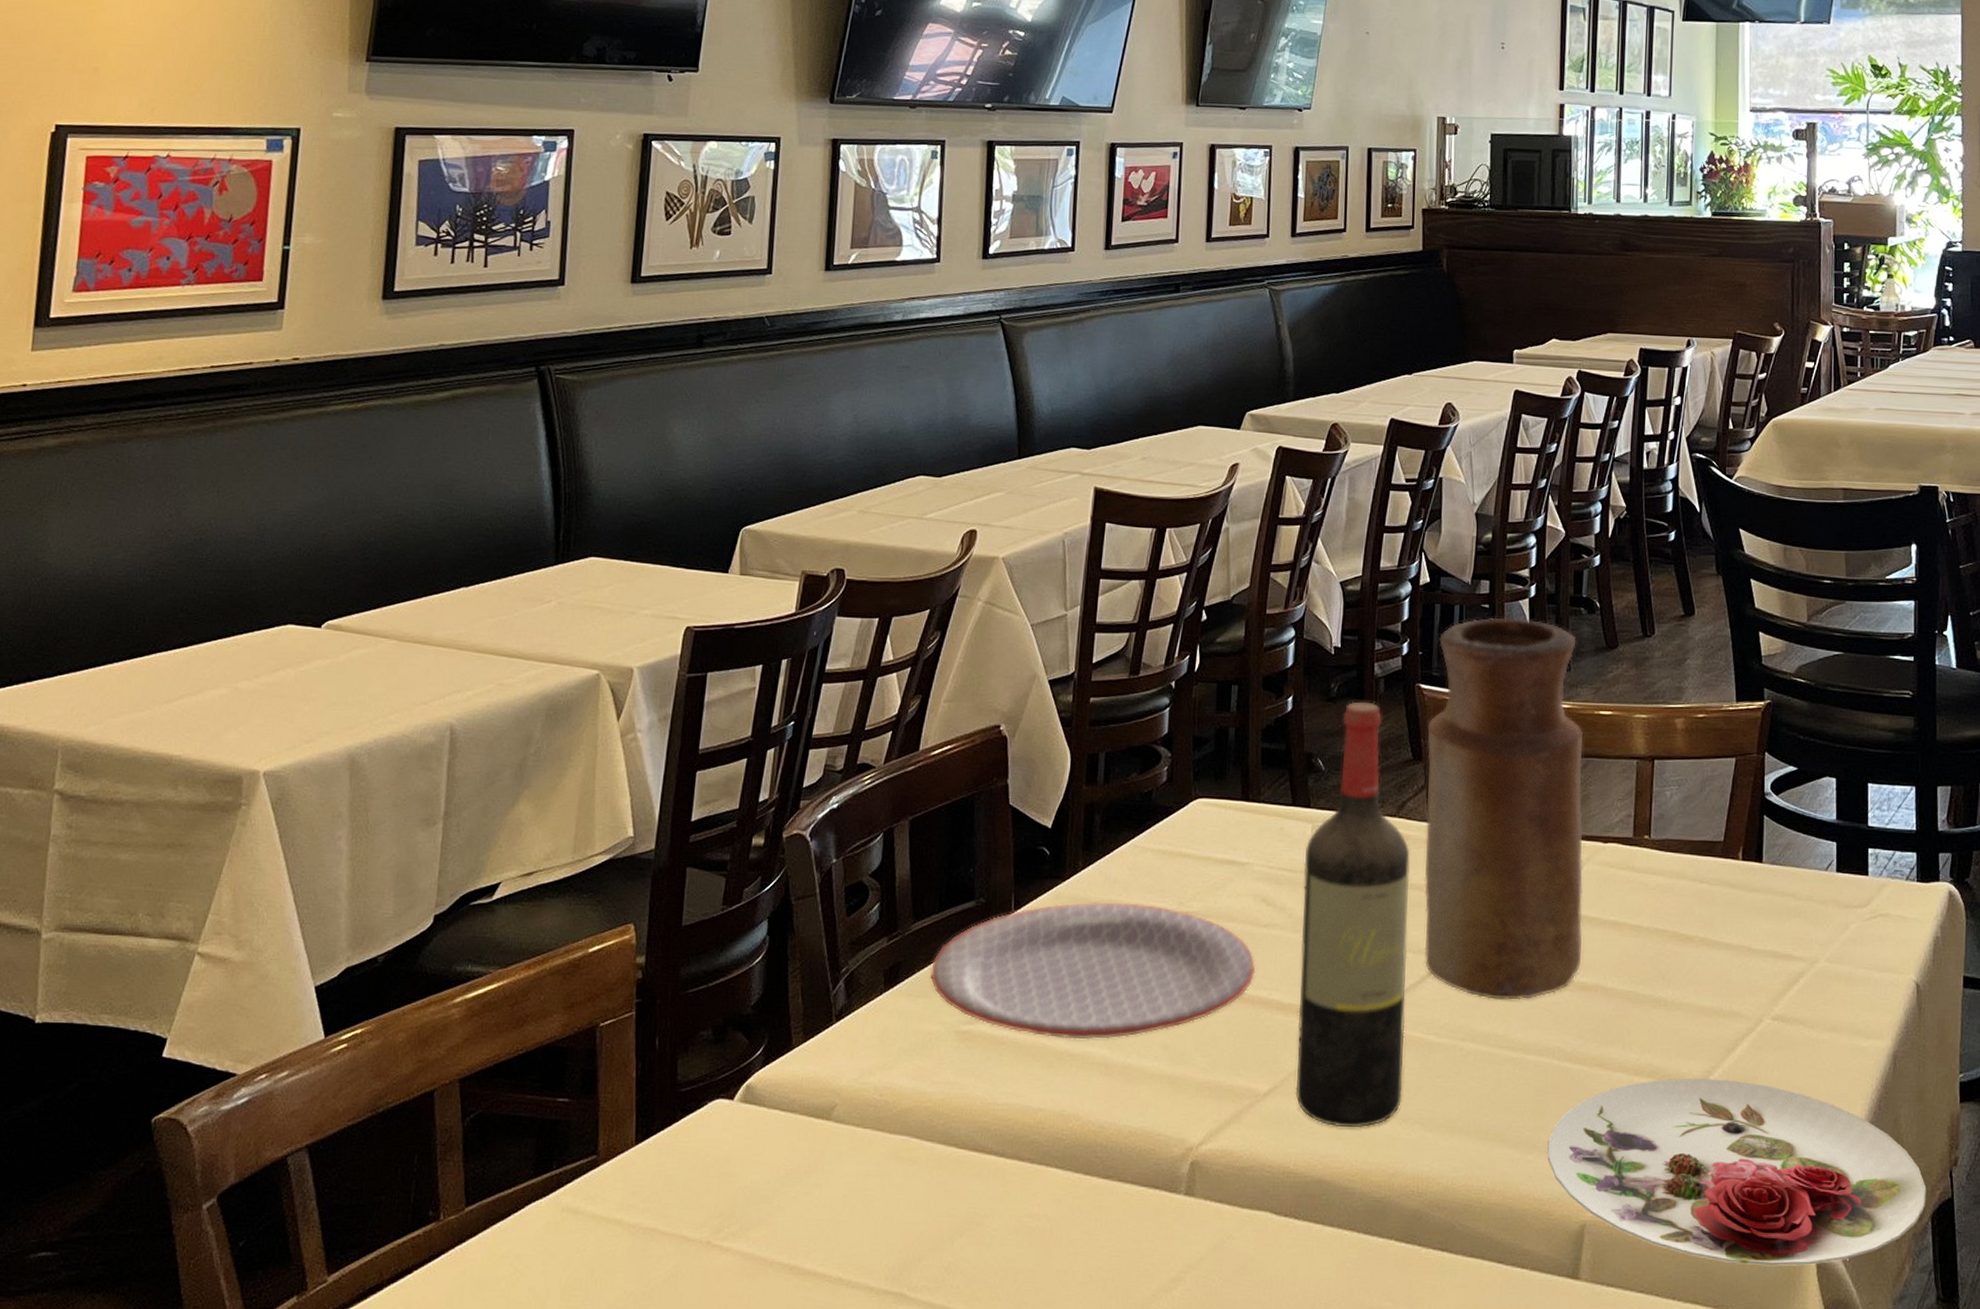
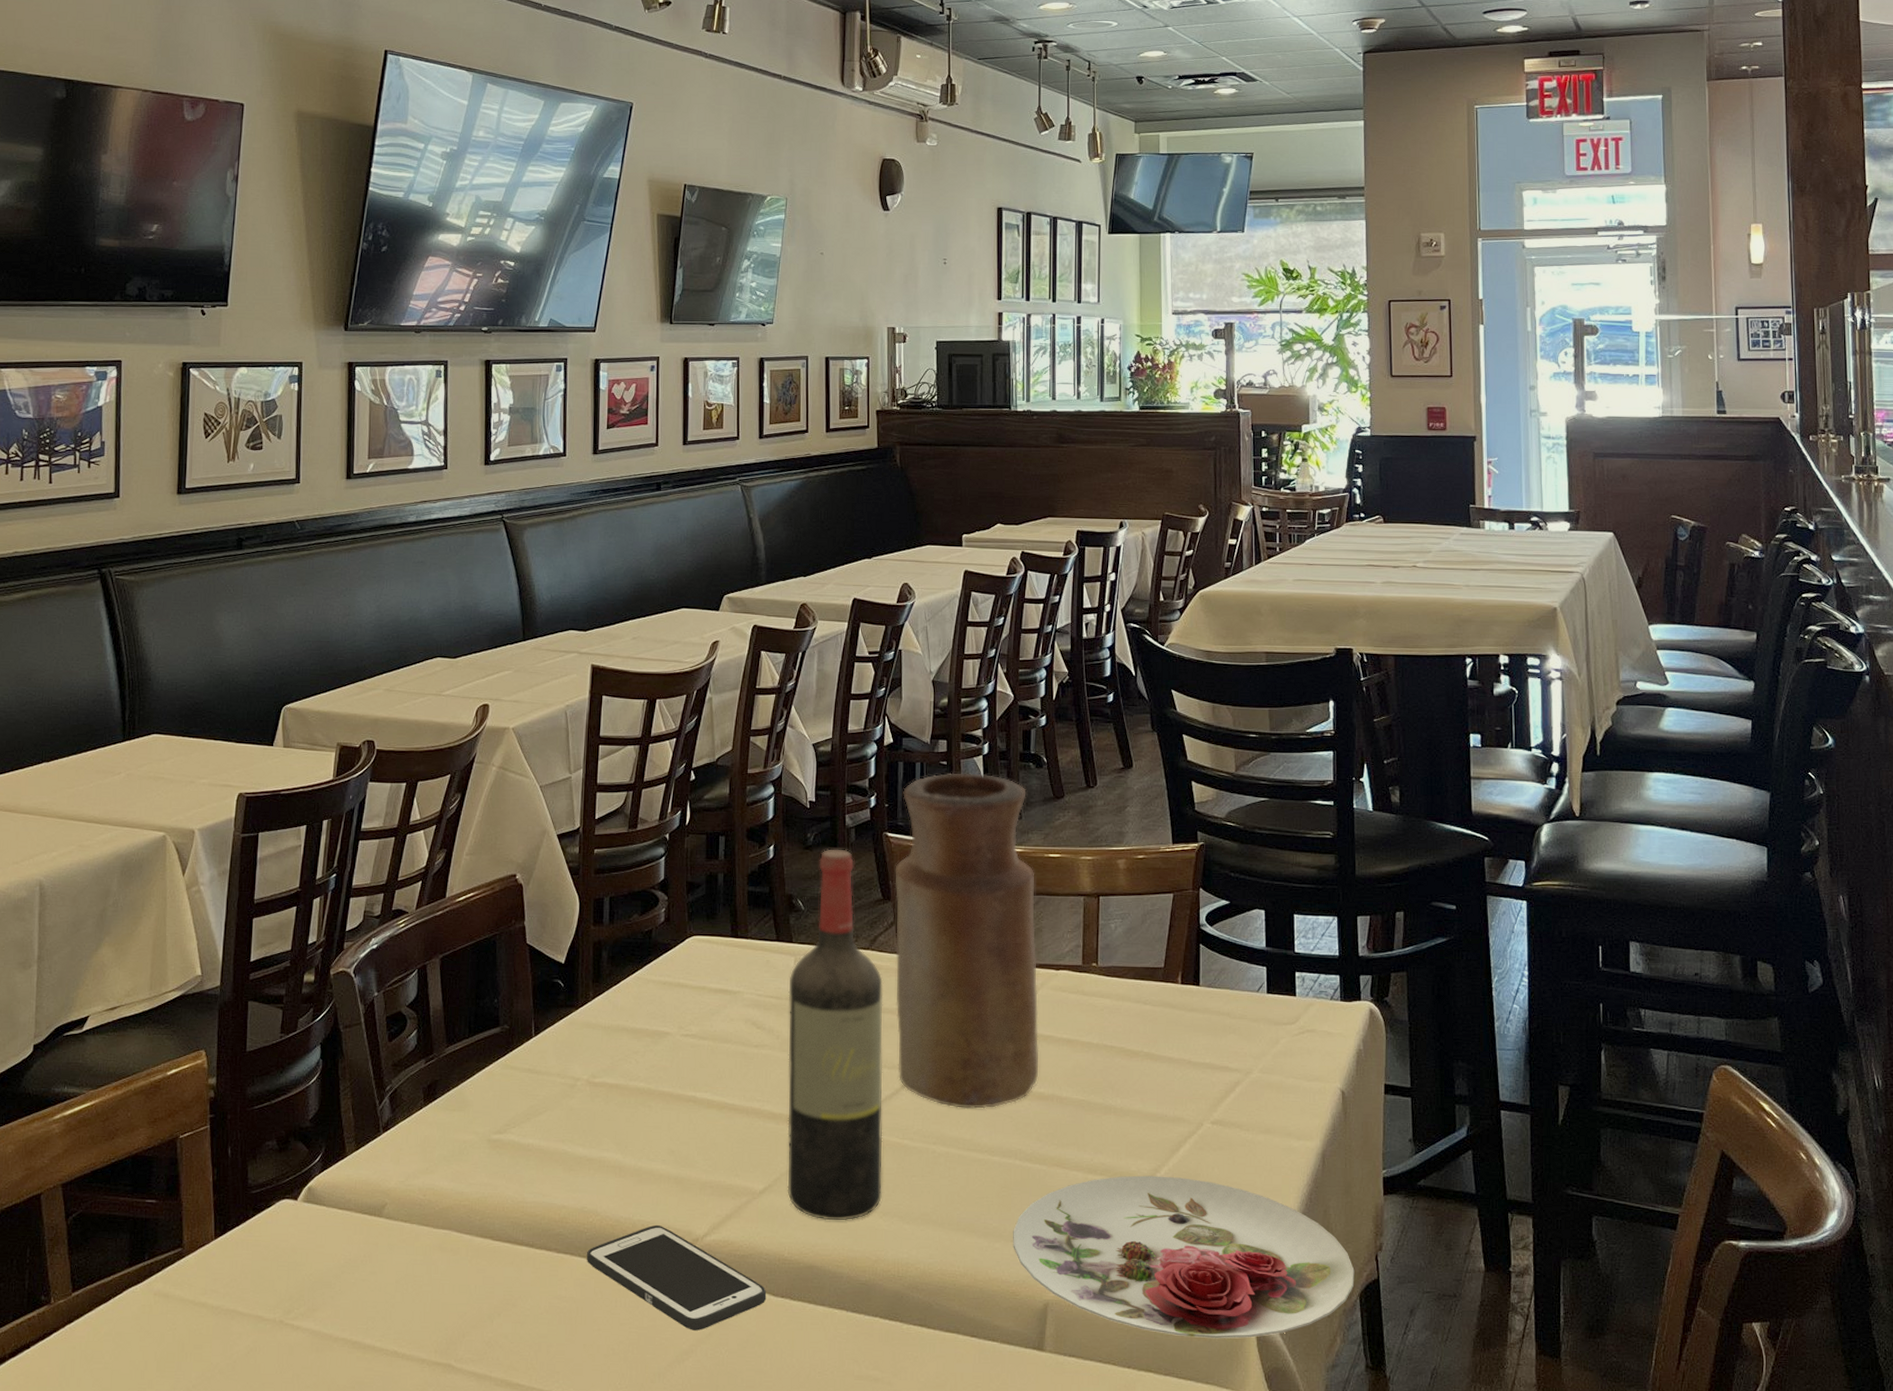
plate: present [930,901,1256,1040] -> none [464,1027,749,1147]
cell phone: none [1064,1131,1268,1255] -> present [587,1224,767,1331]

